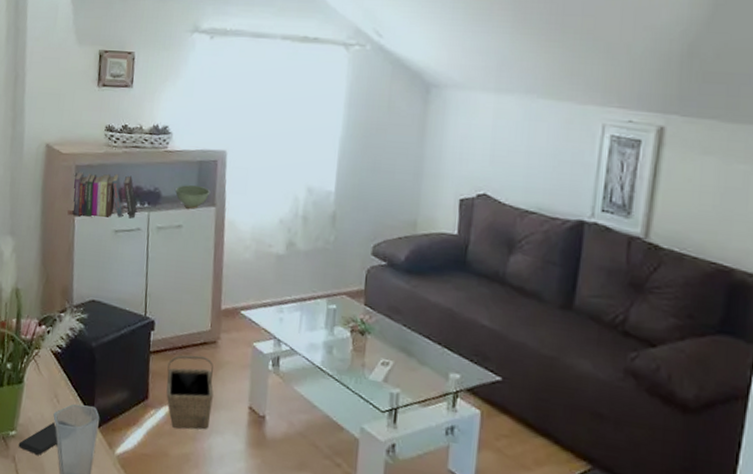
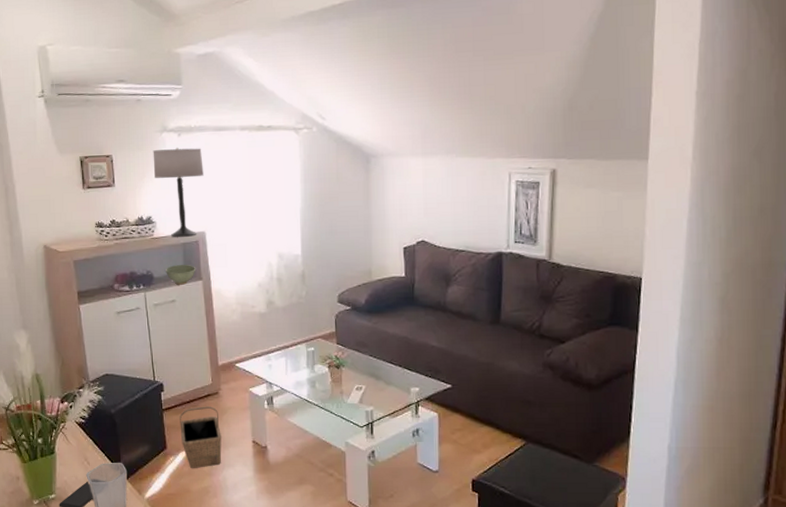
books: present [67,172,137,219] -> none [72,263,134,305]
table lamp: none [178,52,235,155] -> present [153,148,204,238]

